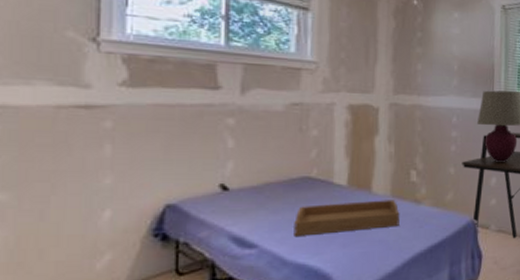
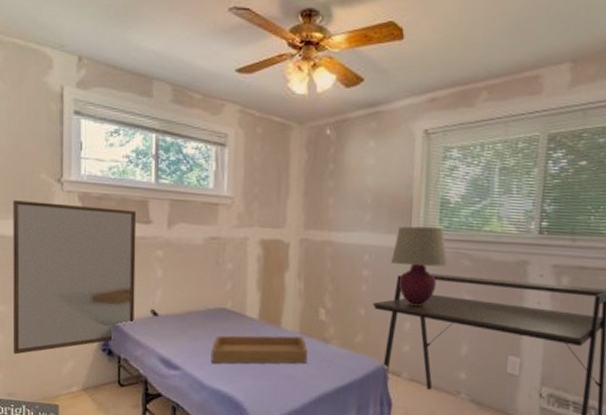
home mirror: none [17,62,202,253] -> present [12,200,137,355]

